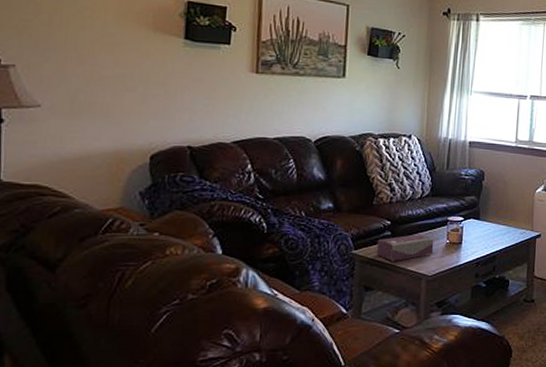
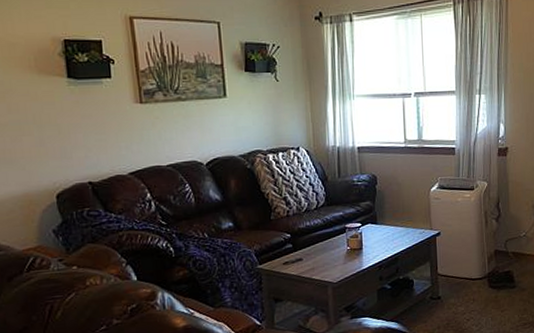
tissue box: present [376,234,434,261] -> none [280,244,336,272]

